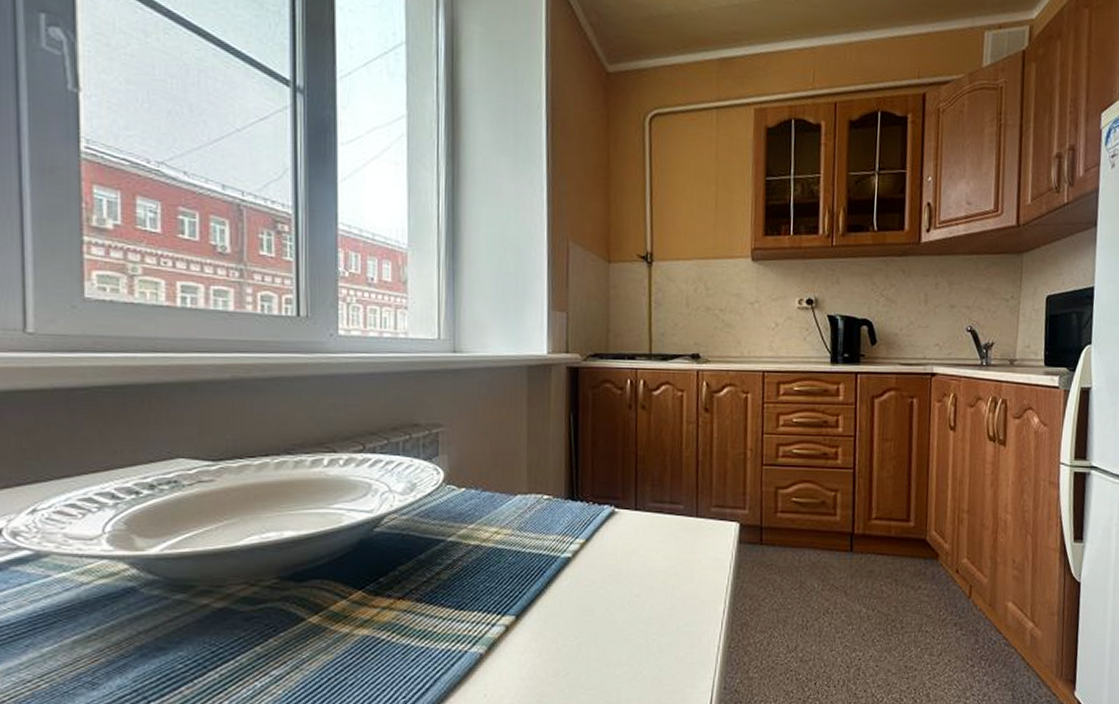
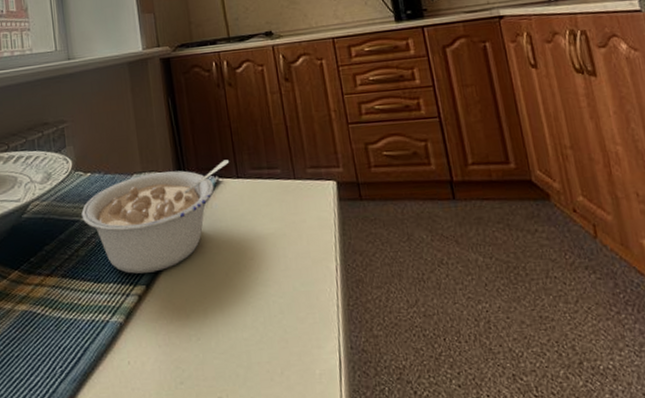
legume: none [448,489,630,603] -> present [81,159,230,274]

